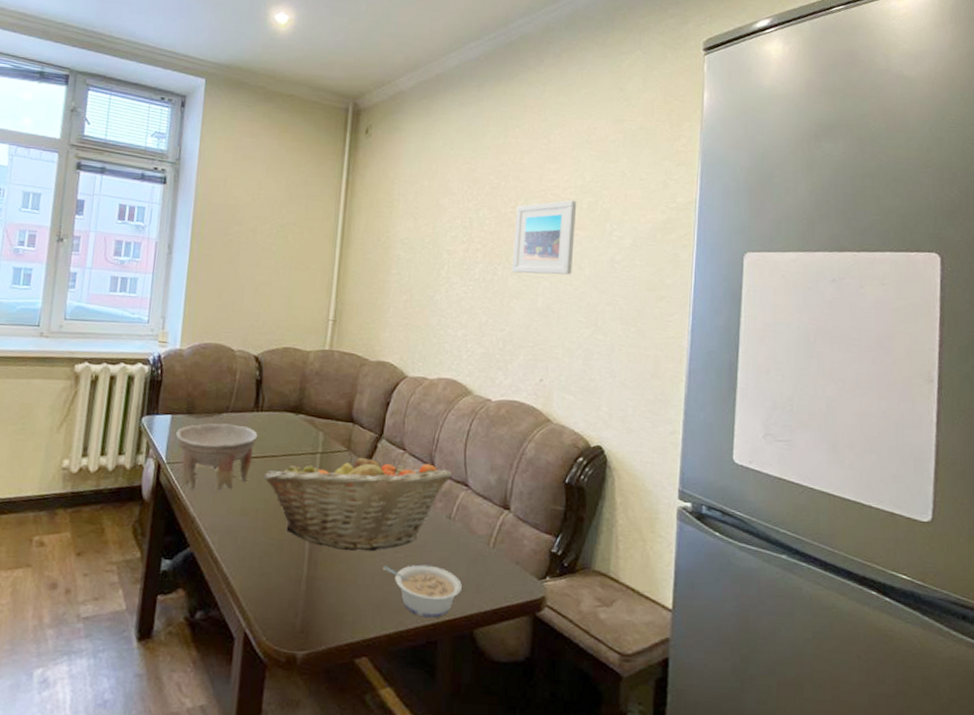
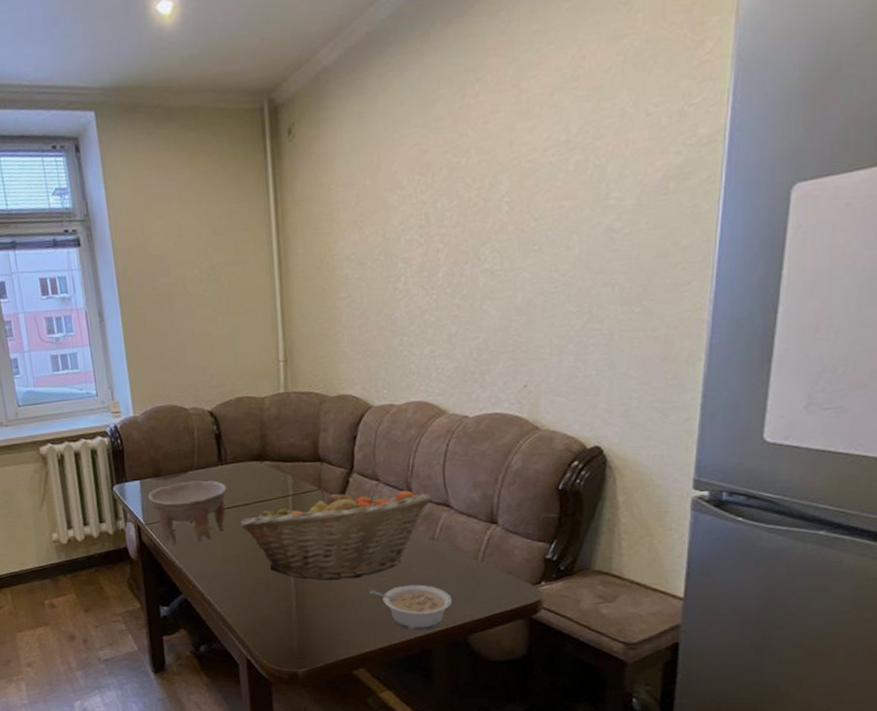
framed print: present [512,200,577,275] -> none [482,162,561,269]

